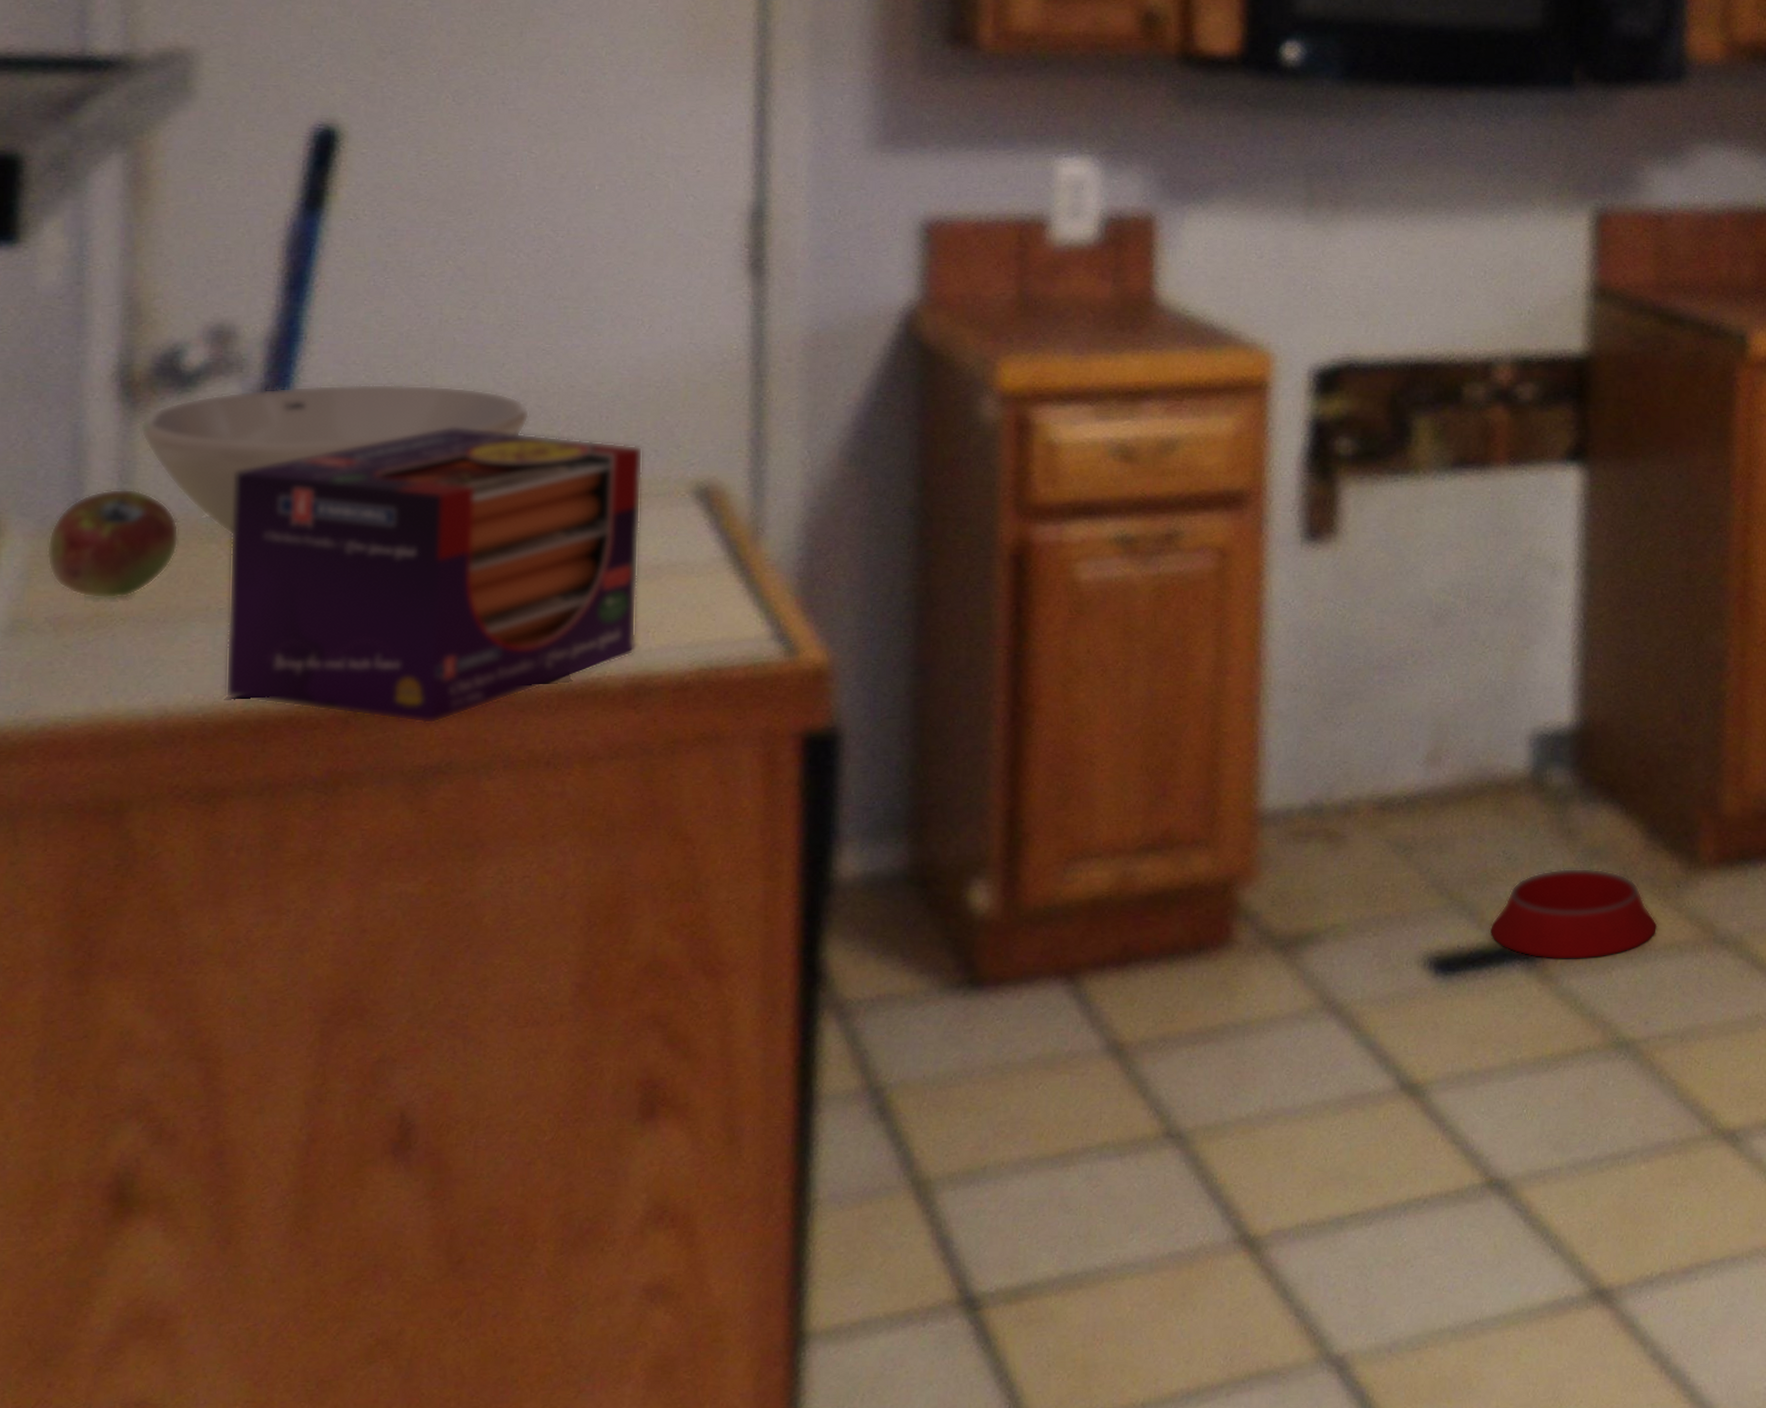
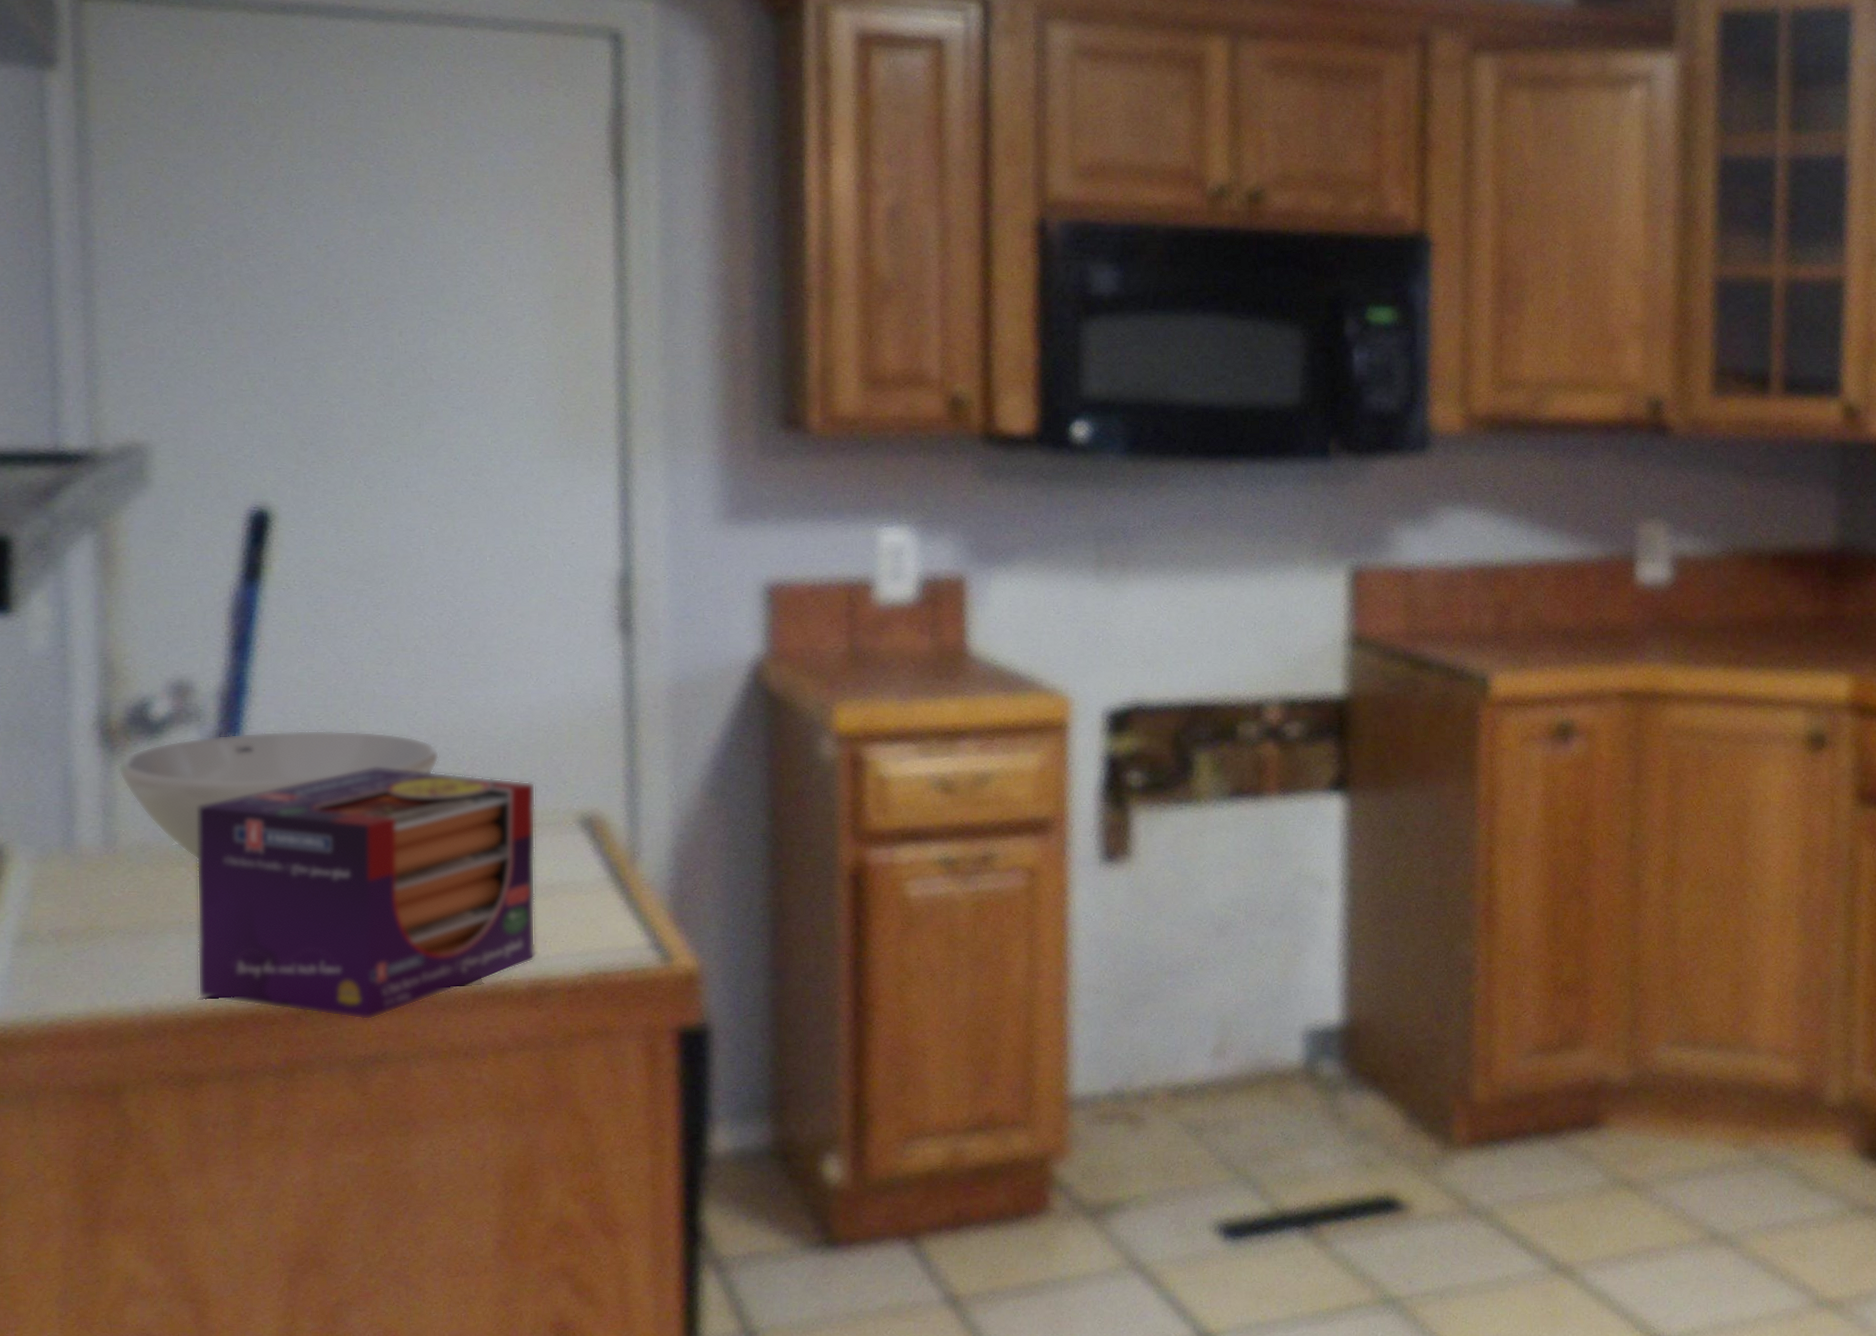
fruit: present [46,489,179,599] -> none [47,821,154,914]
pet bowl: present [1489,868,1658,961] -> none [1271,1147,1418,1228]

